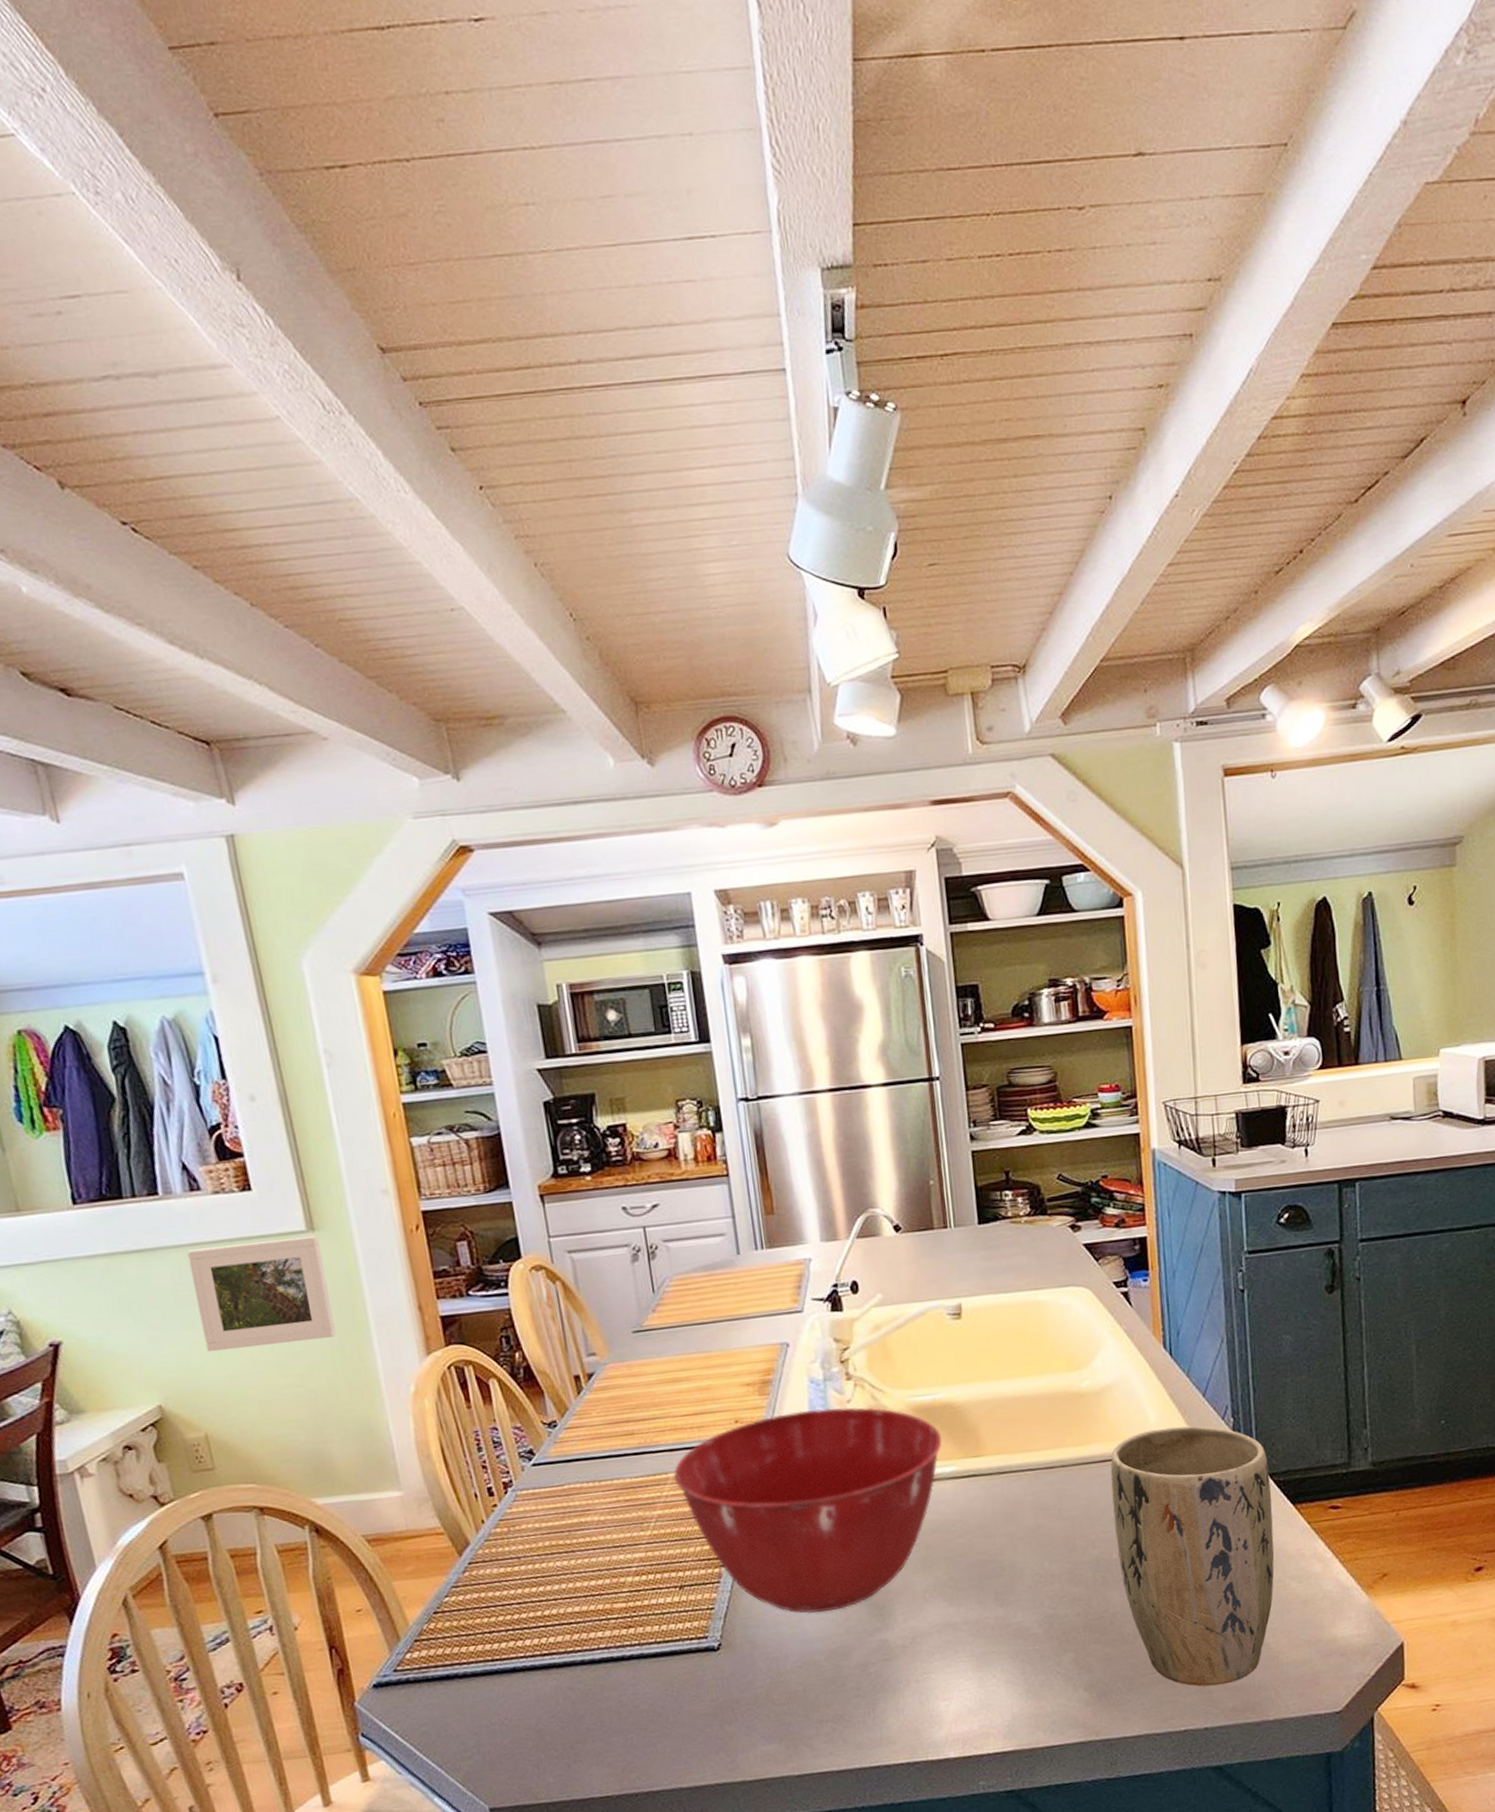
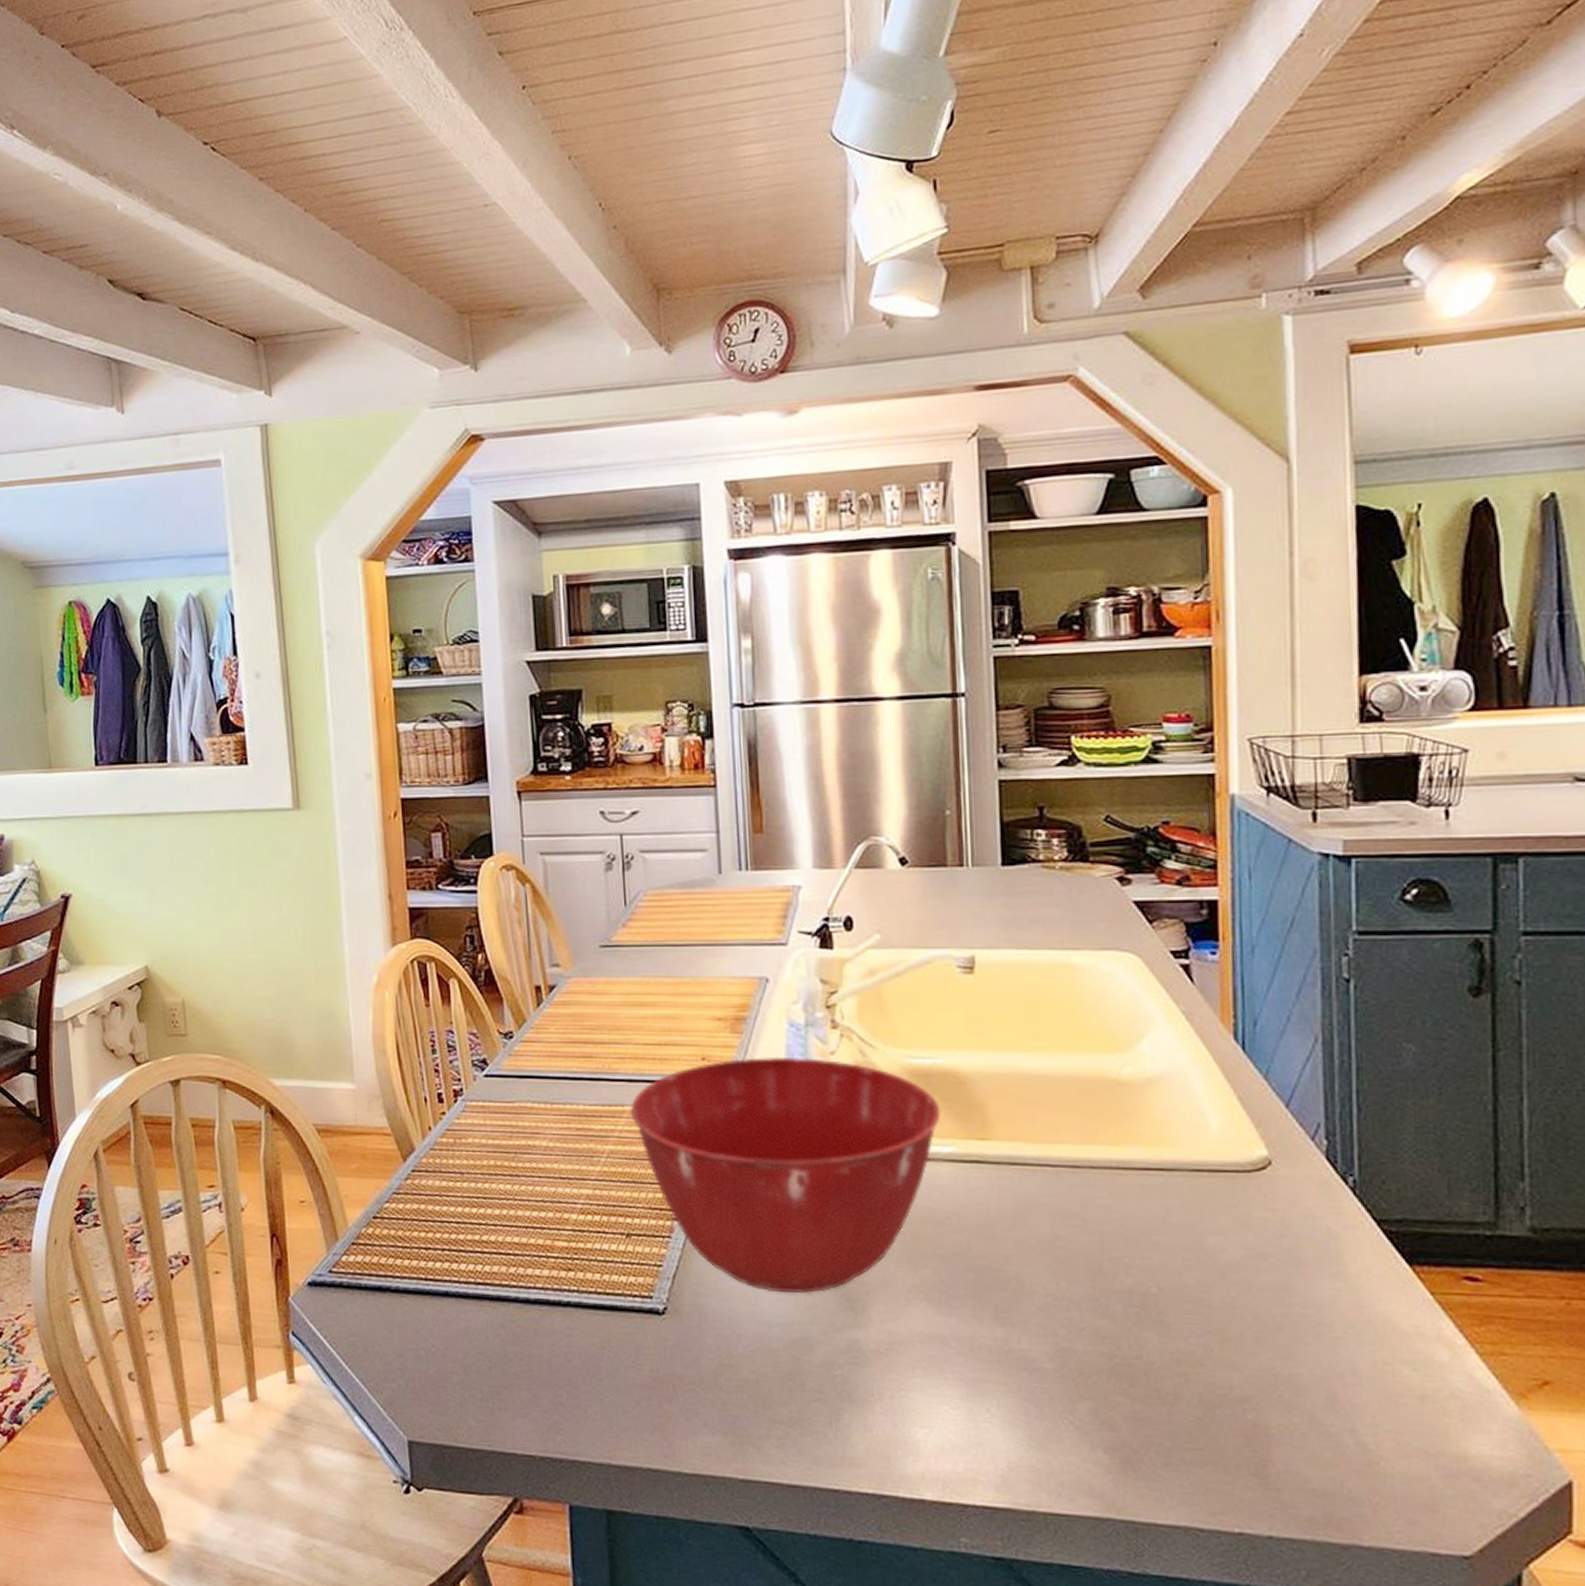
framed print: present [187,1236,337,1352] -> none [185,815,310,920]
plant pot: present [1110,1426,1275,1687] -> none [1154,1139,1380,1485]

